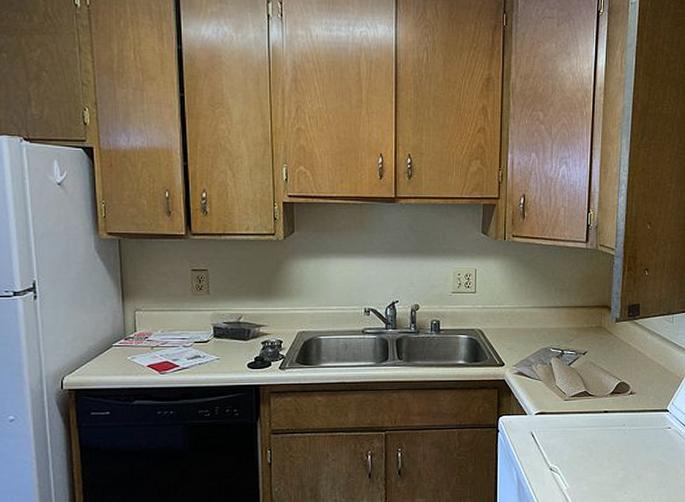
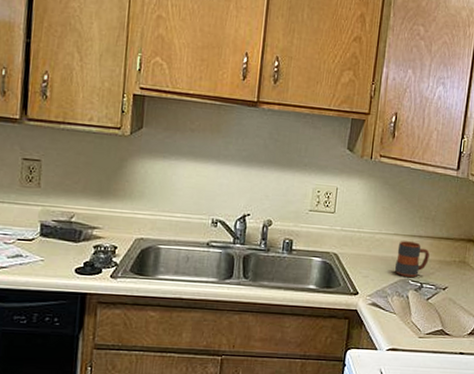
mug: none [535,313,567,345] -> present [394,241,430,277]

